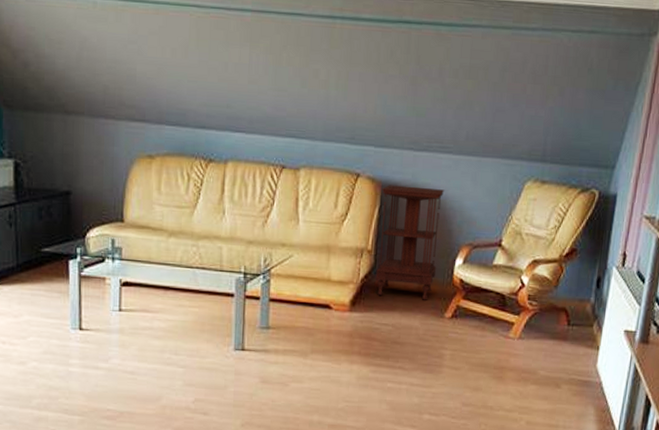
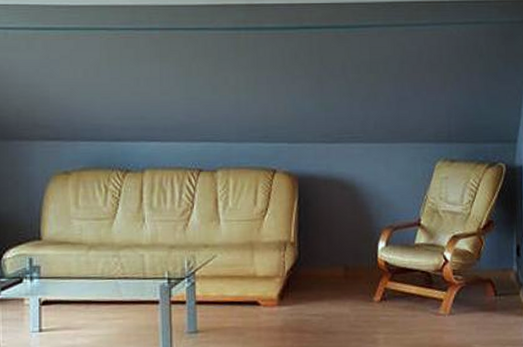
side table: present [375,185,445,300] -> none [298,176,361,286]

